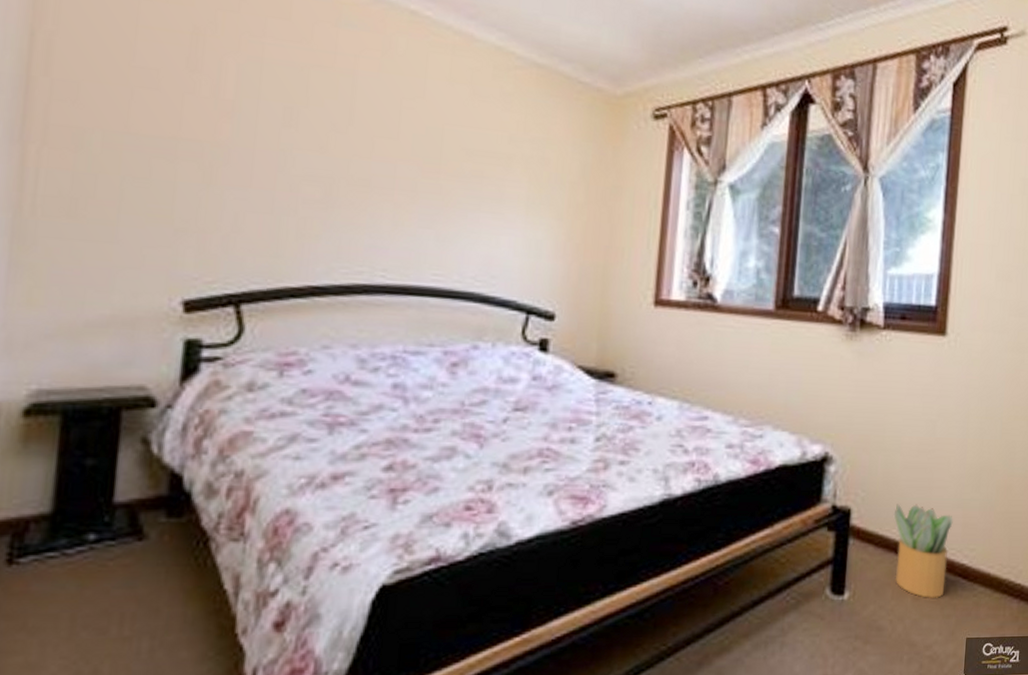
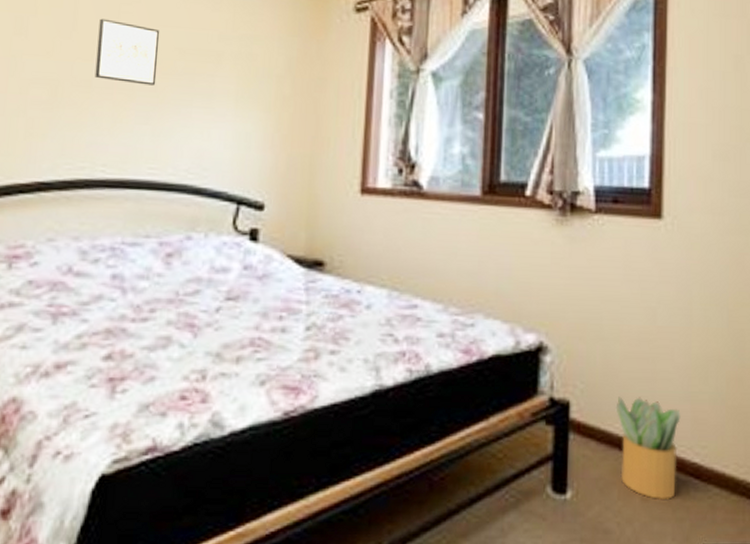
wall art: none [373,113,446,188] -> present [94,18,160,86]

